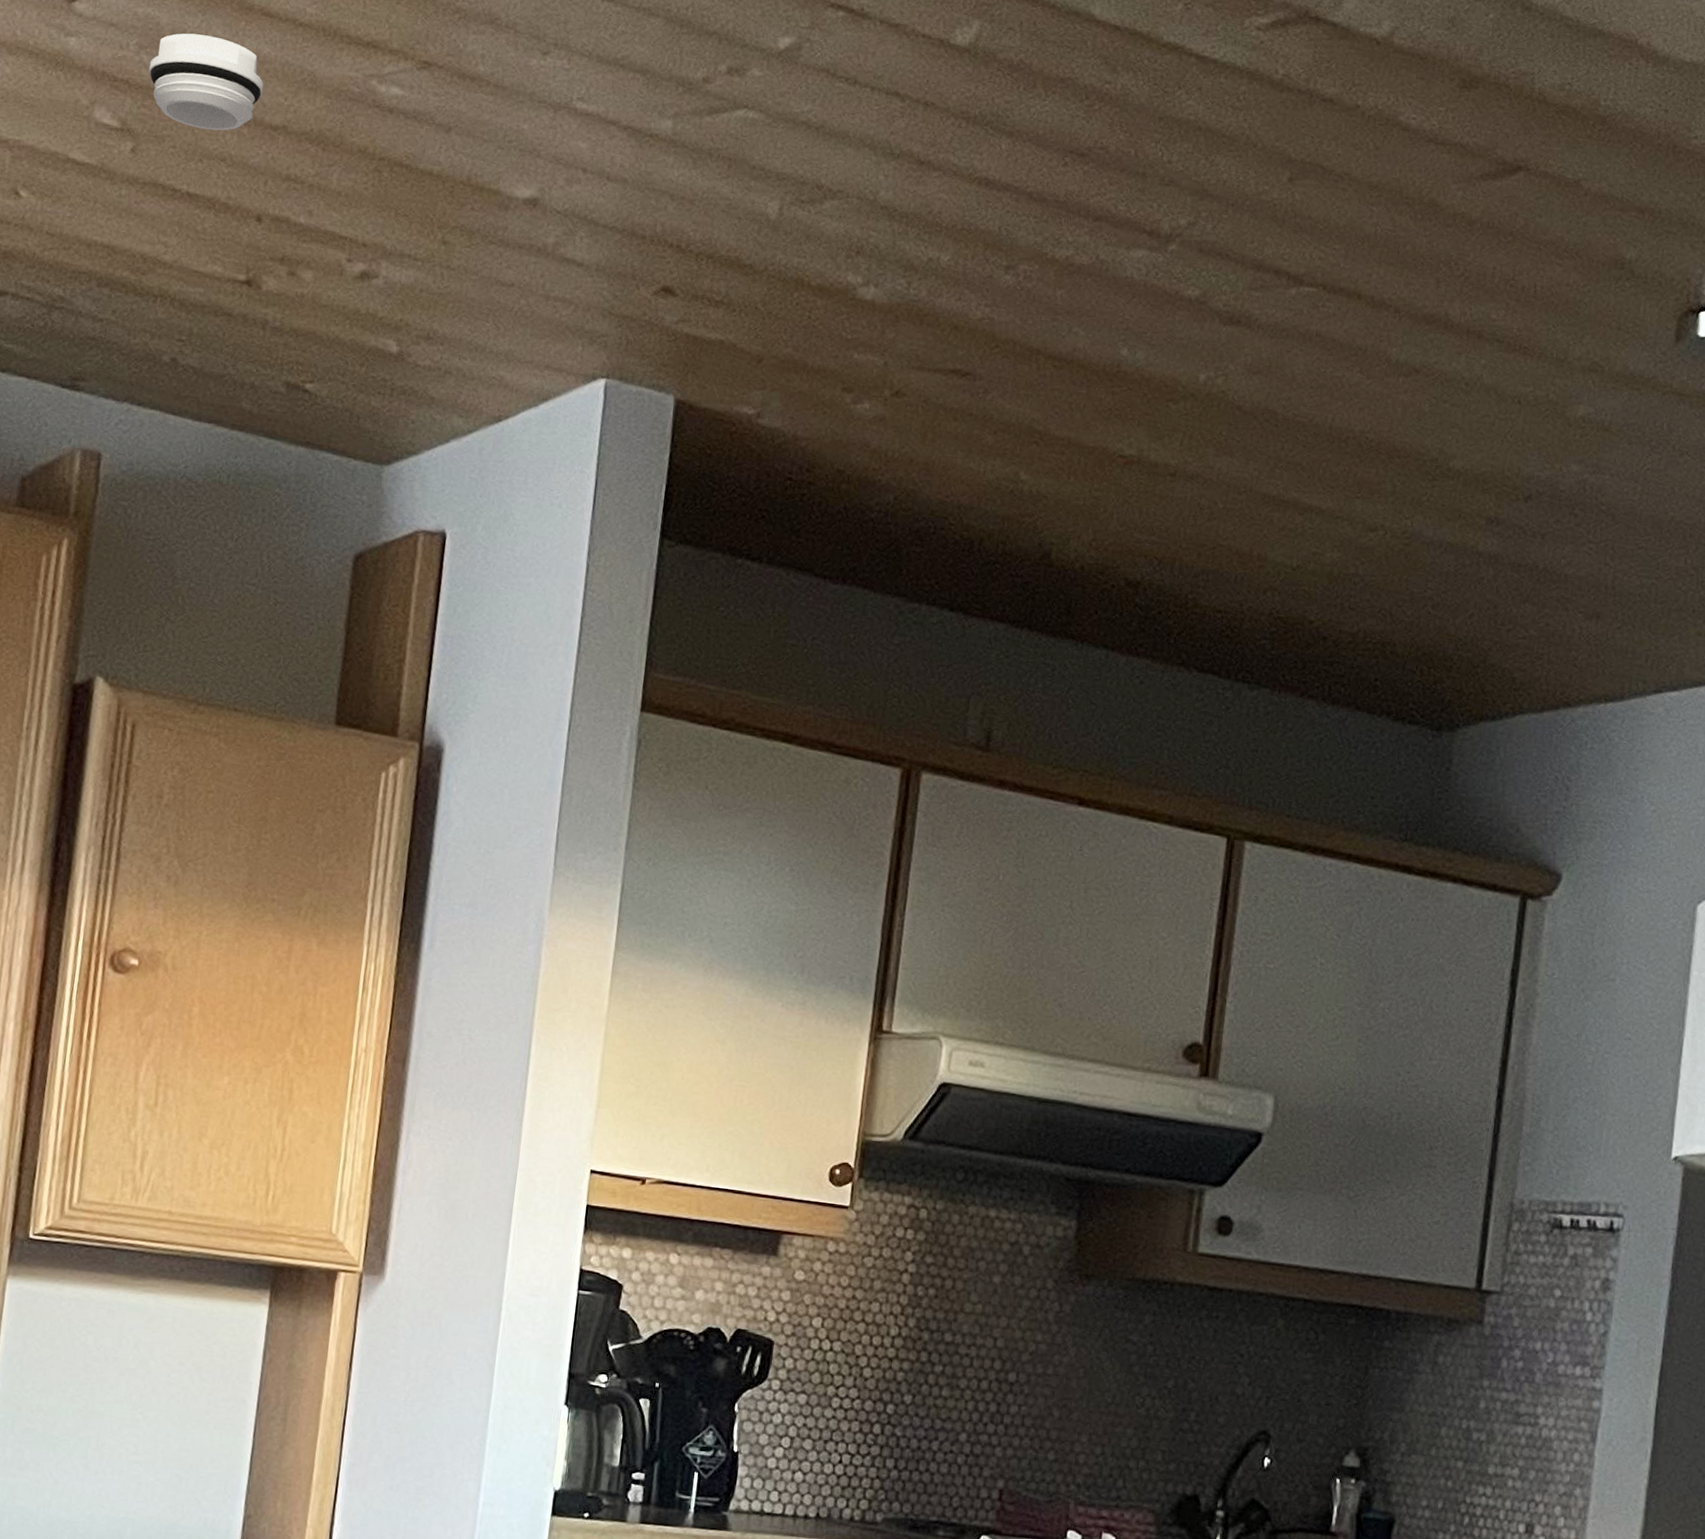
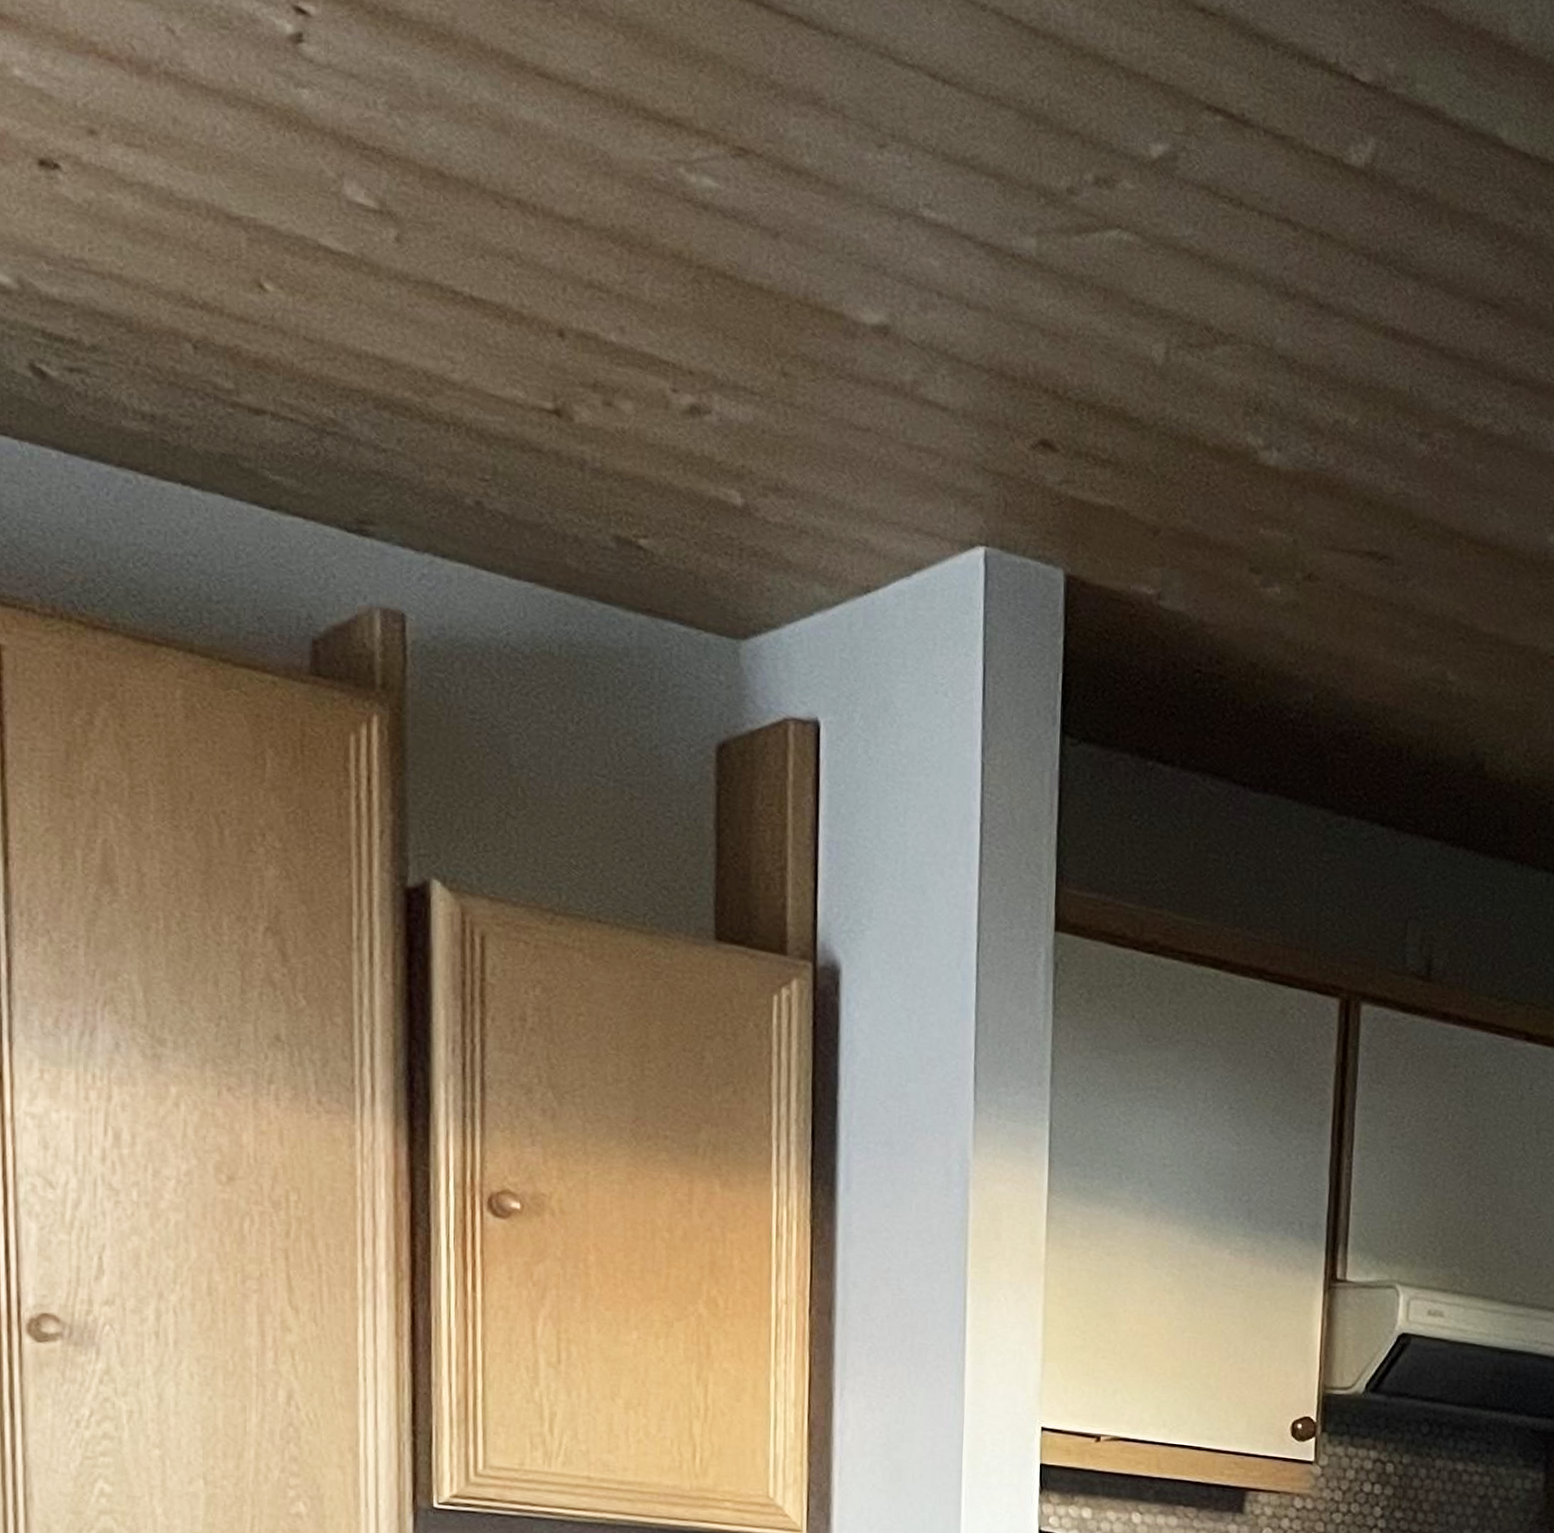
smoke detector: present [148,33,264,131] -> none [405,92,549,221]

